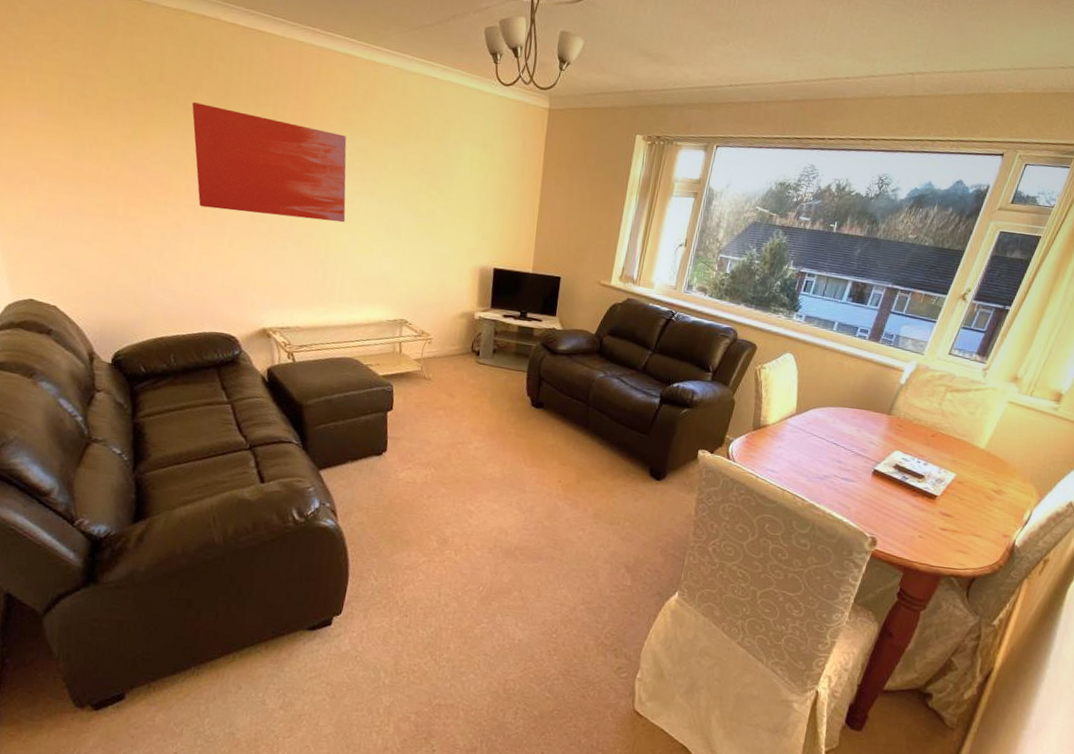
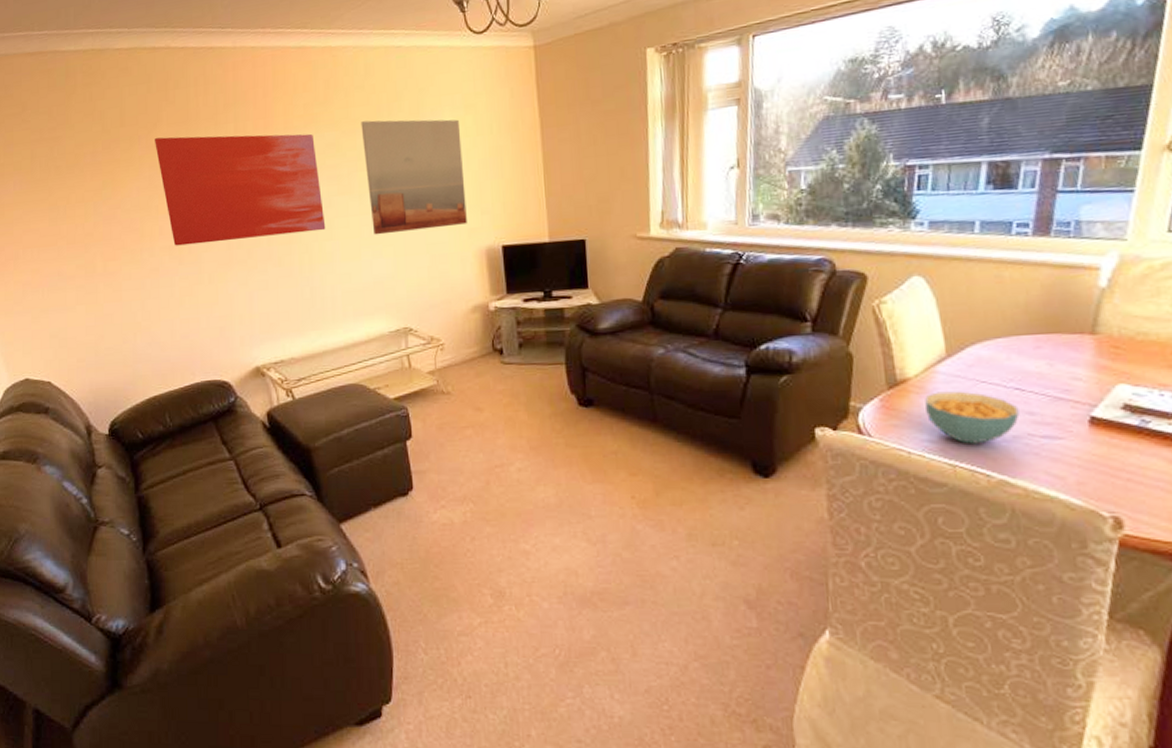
wall art: none [387,135,476,244] -> present [361,119,467,235]
cereal bowl: none [774,437,833,477] -> present [925,391,1020,444]

